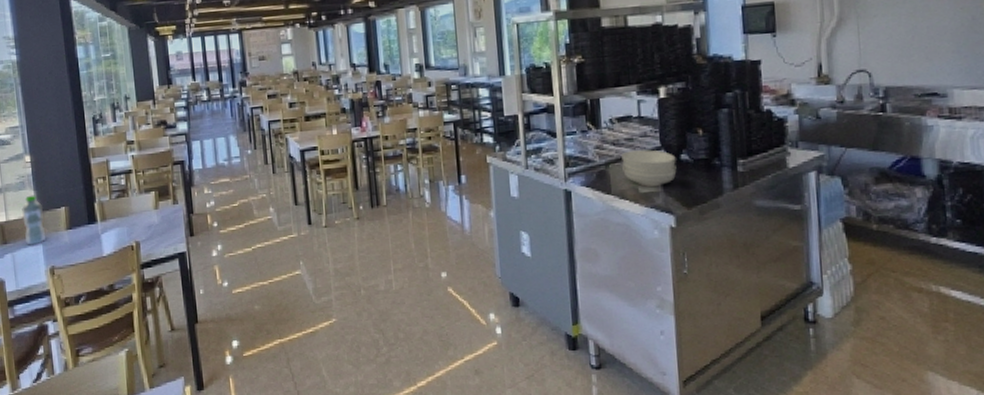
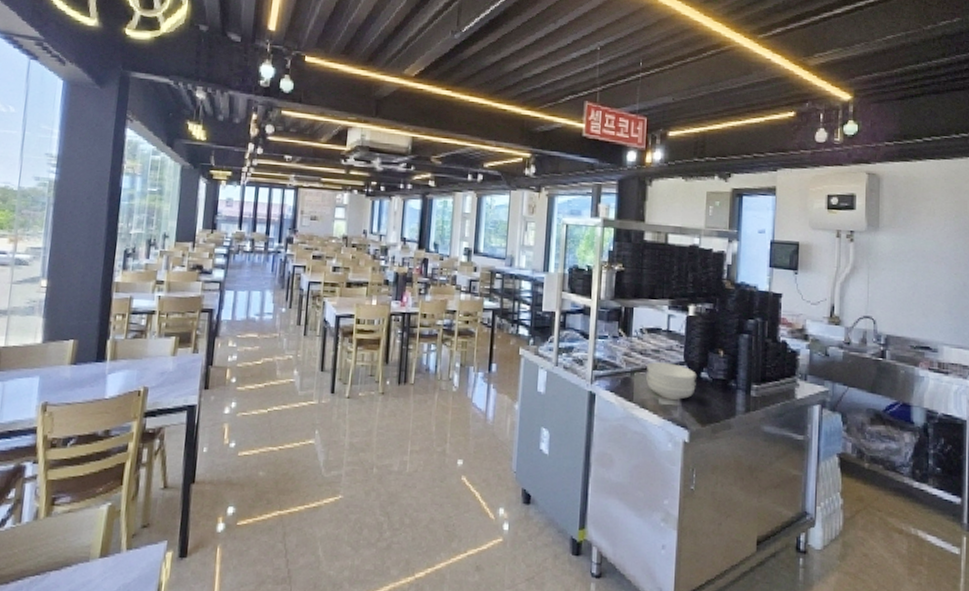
water bottle: present [22,195,46,245] -> none [21,322,50,377]

